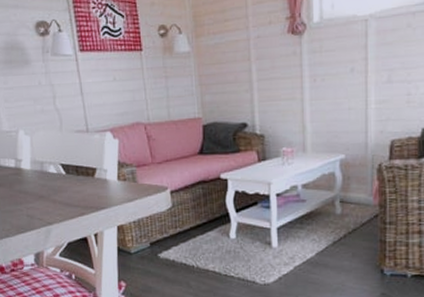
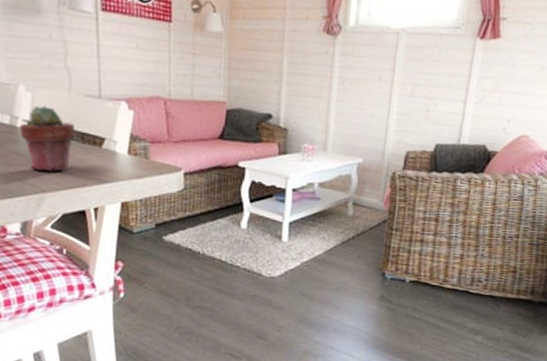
potted succulent: none [23,145,71,205] -> present [19,105,76,172]

